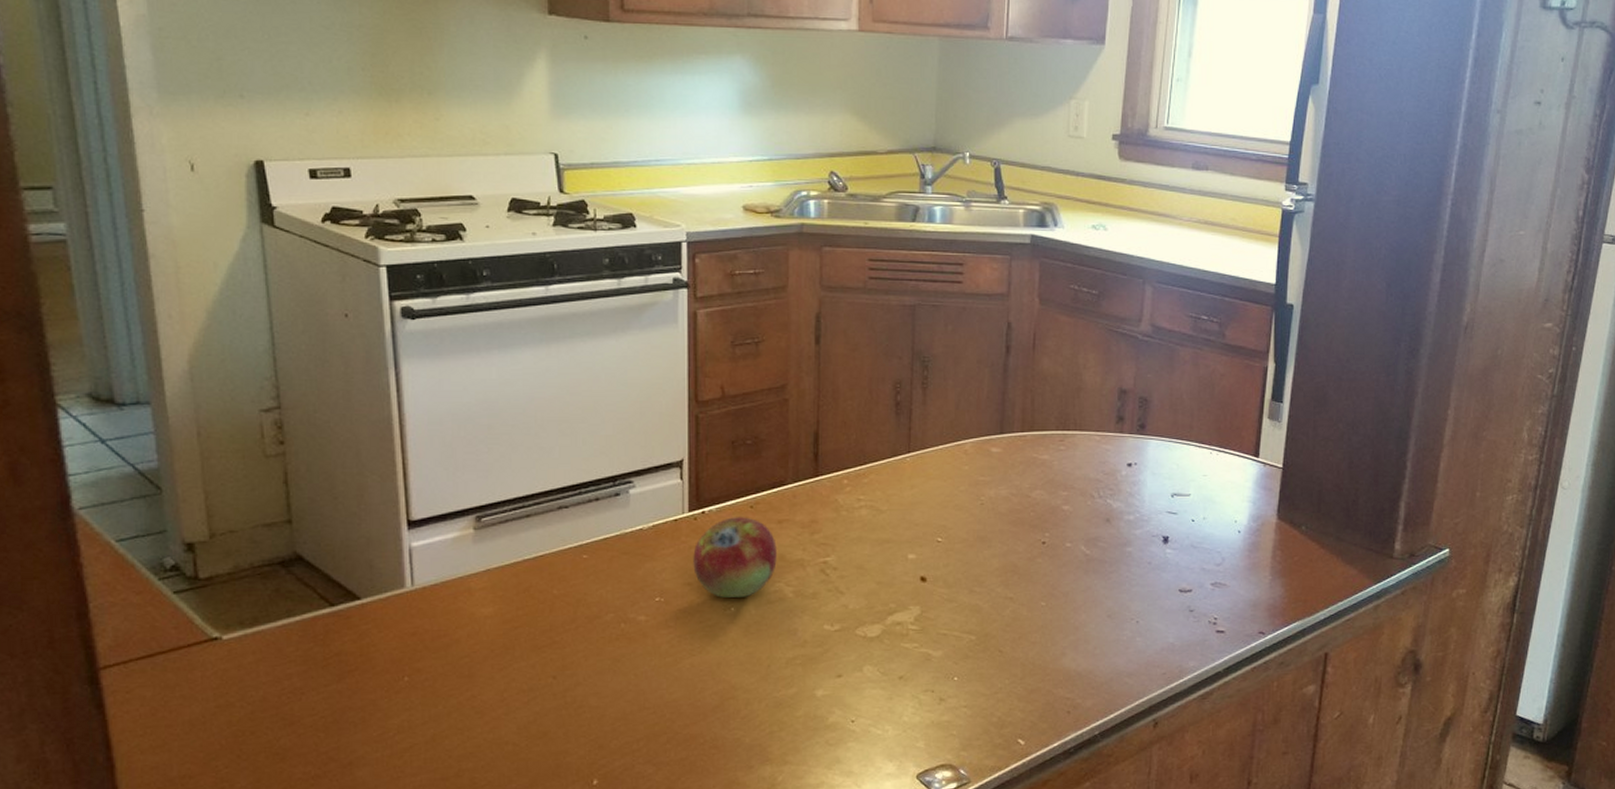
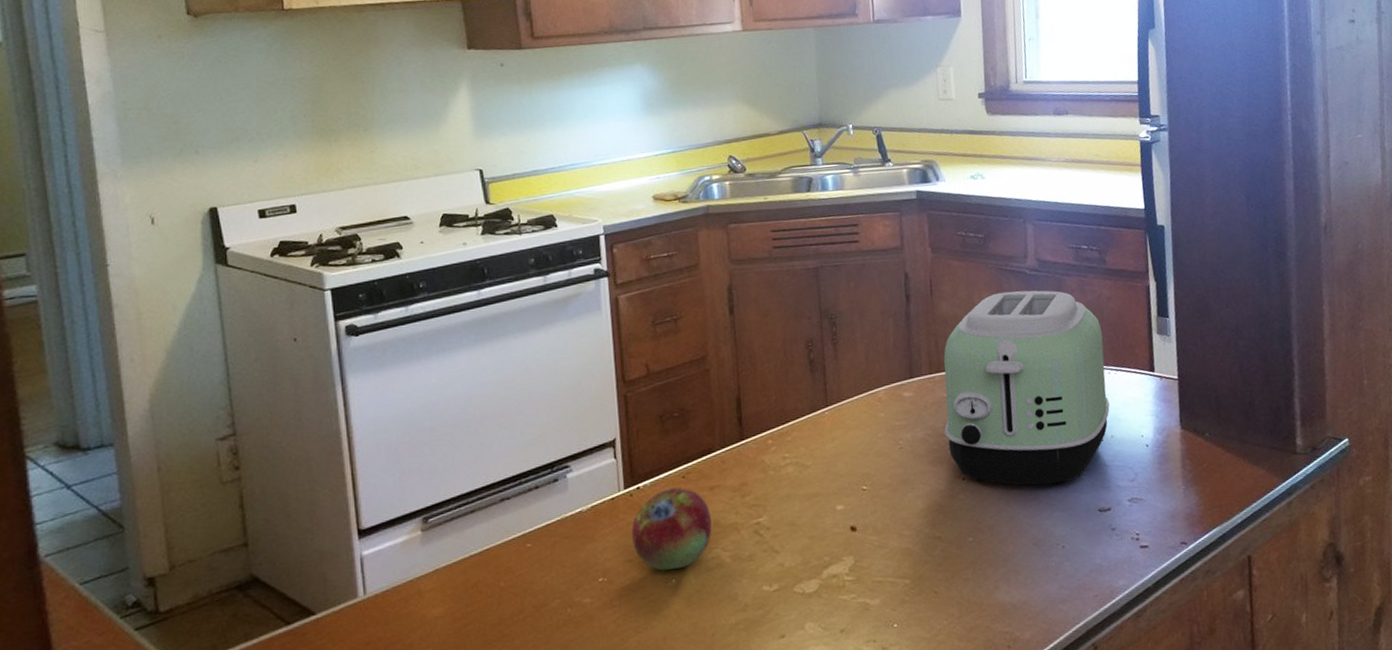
toaster: none [1029,355,1210,560] -> present [943,290,1110,485]

